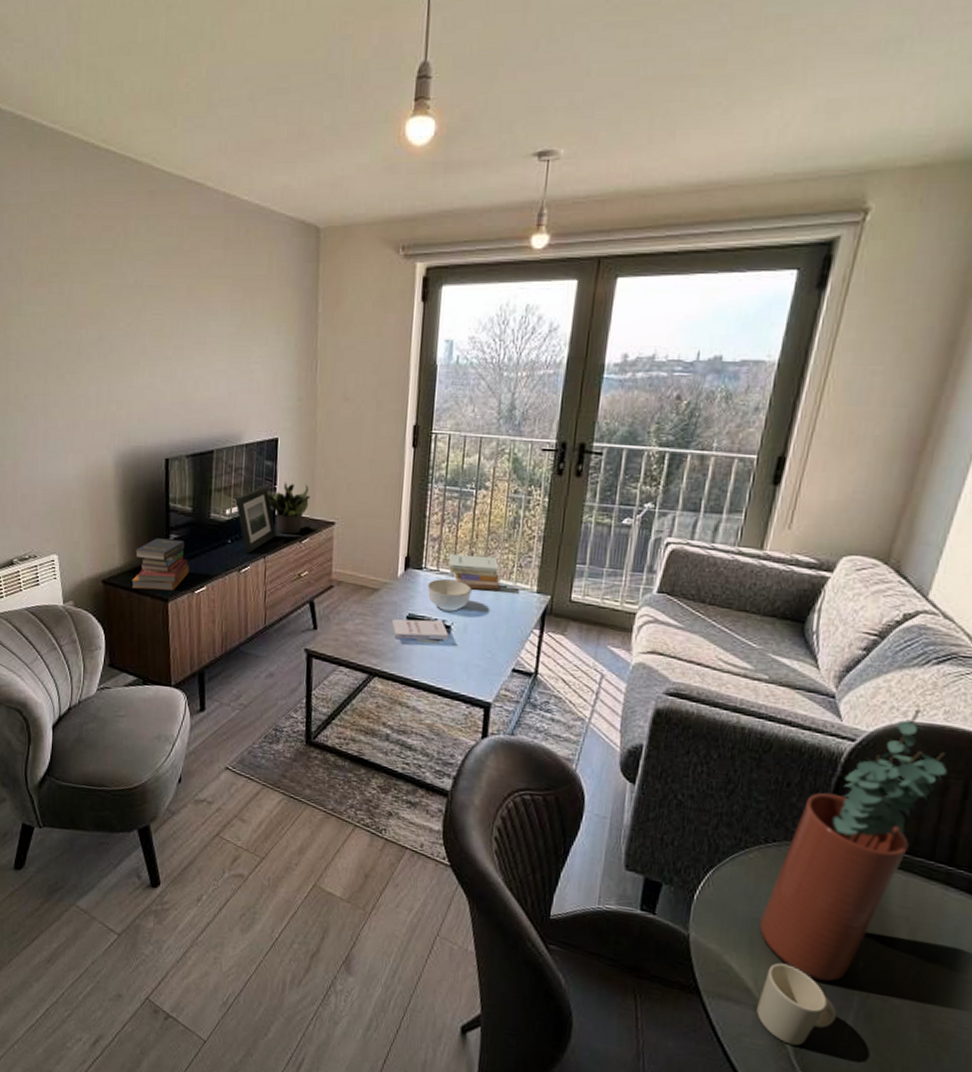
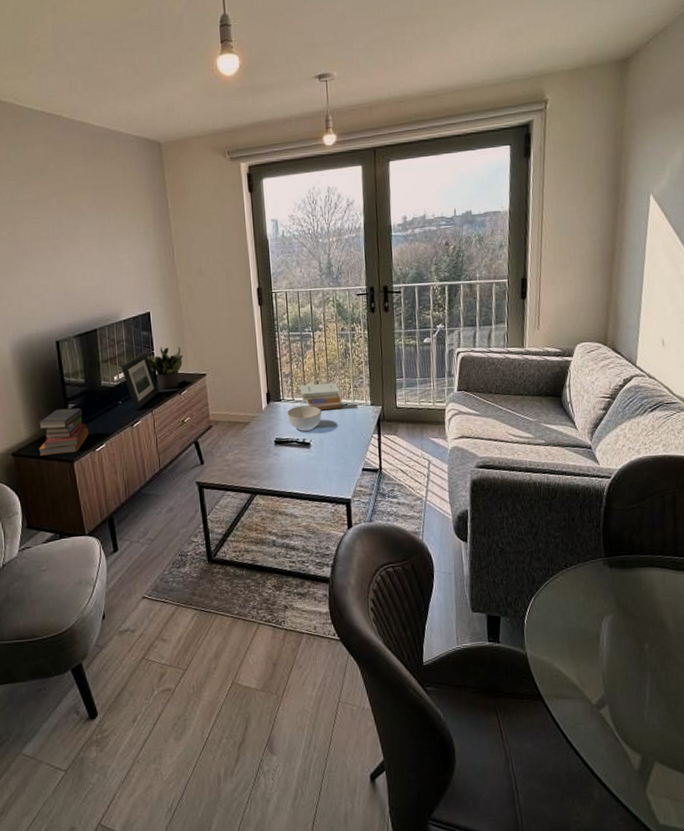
books: present [391,619,449,645] -> none [263,439,310,461]
mug: present [757,963,838,1046] -> none [584,659,639,722]
vase: present [759,707,947,982] -> none [573,445,673,666]

